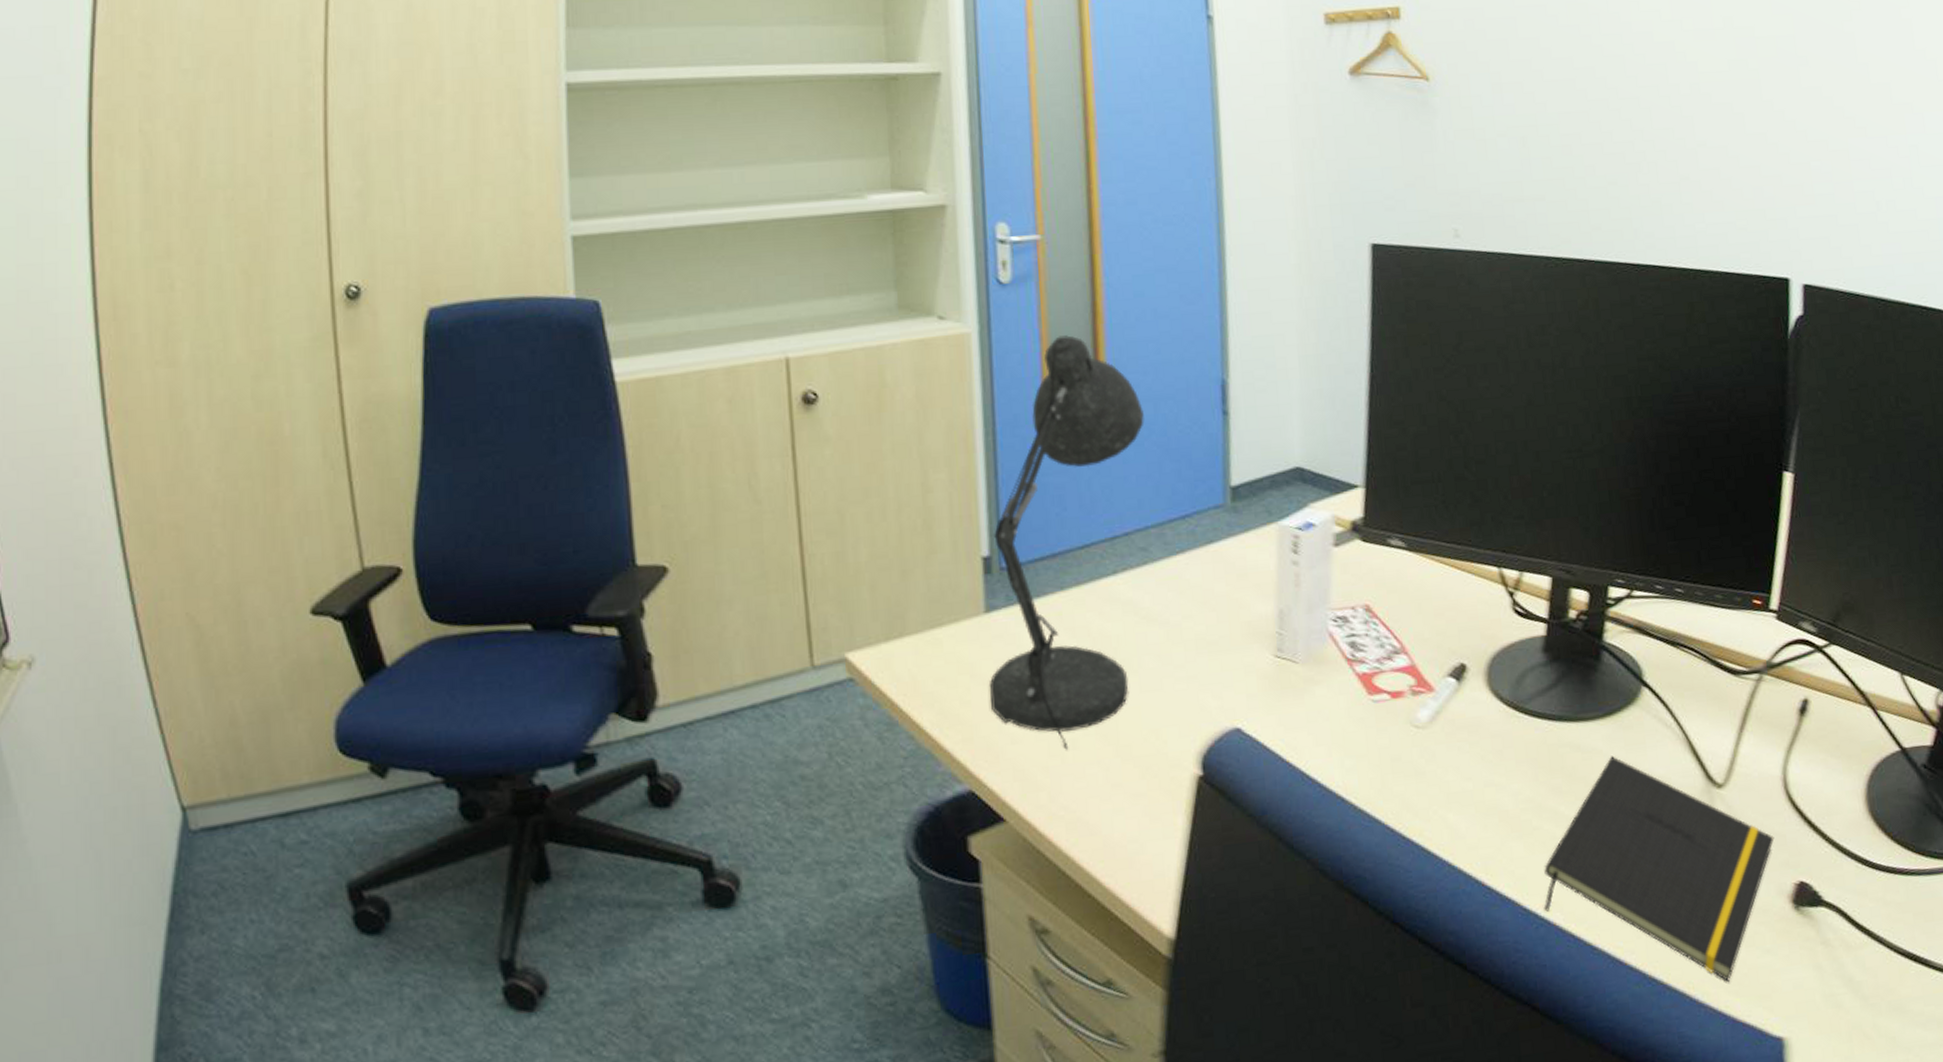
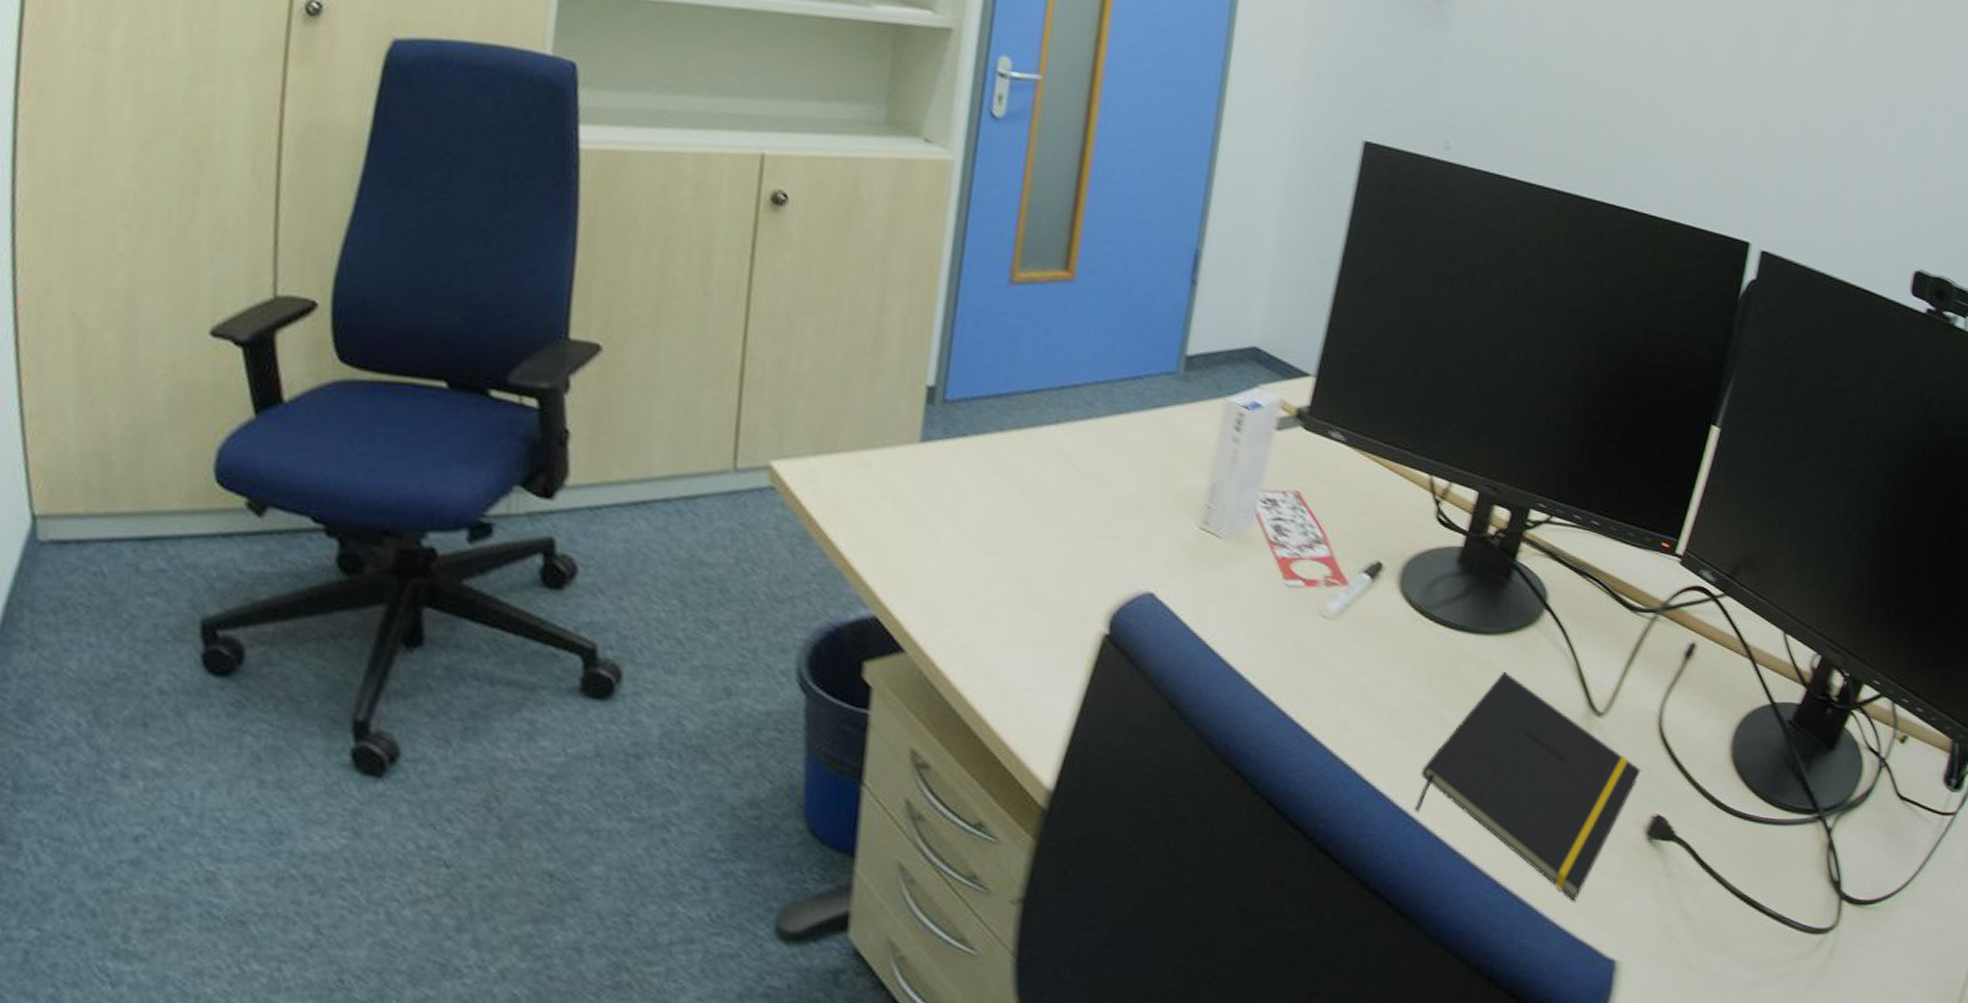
desk lamp: present [989,335,1144,750] -> none [910,179,1114,590]

